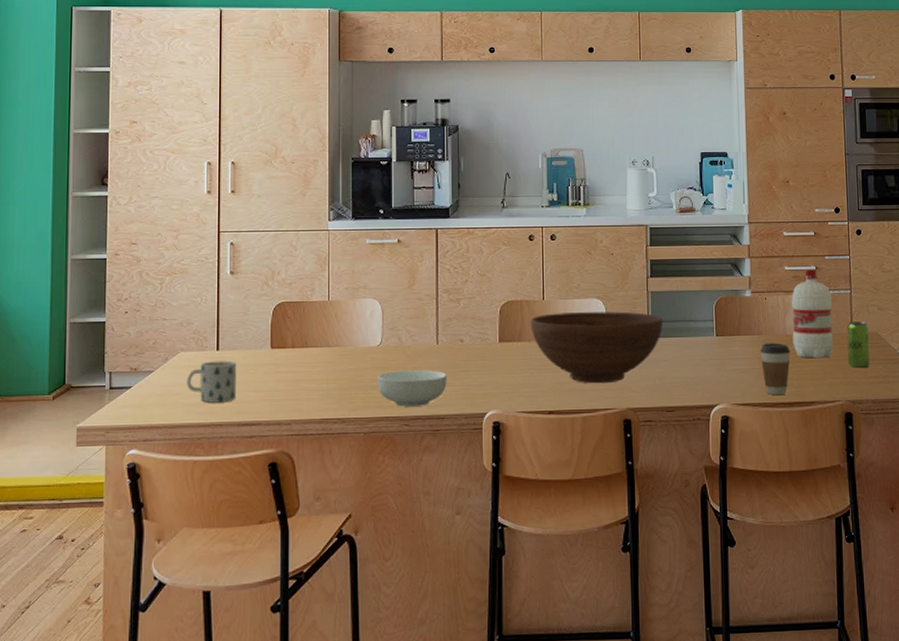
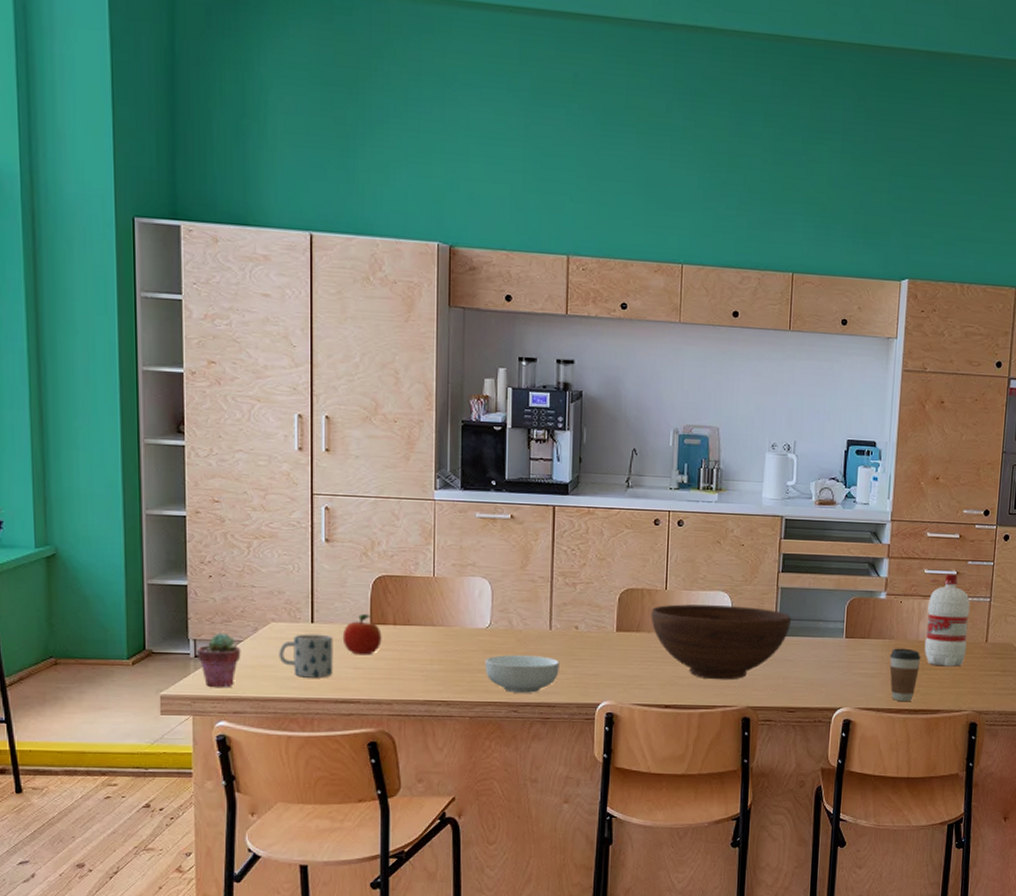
potted succulent: none [112,364,152,418] -> present [197,632,241,688]
fruit: none [245,339,281,379] -> present [342,614,382,655]
beverage can: present [847,321,870,368] -> none [979,631,1005,678]

